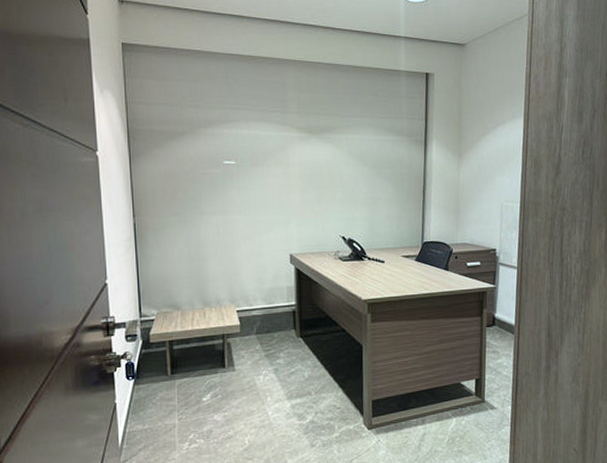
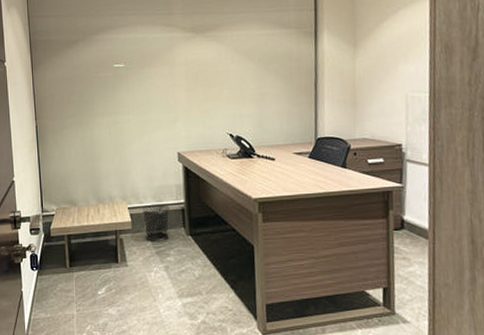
waste bin: none [252,306,281,346] -> present [142,204,170,243]

